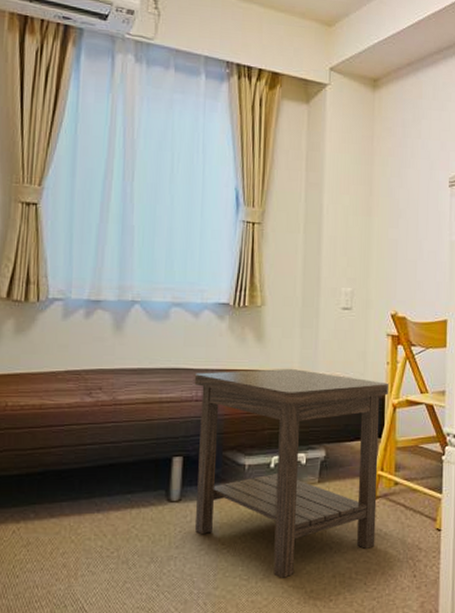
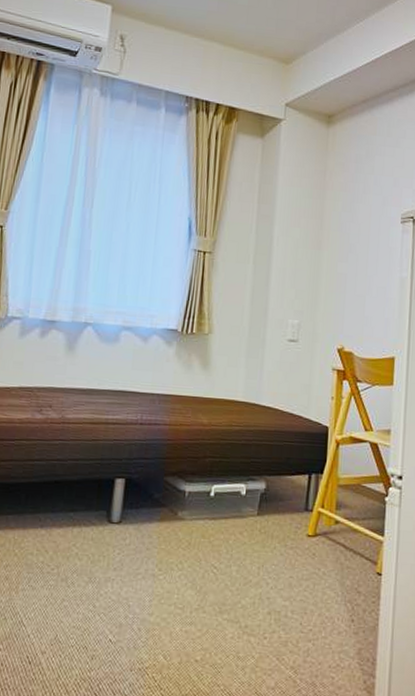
side table: present [194,368,389,578] -> none [134,396,333,610]

